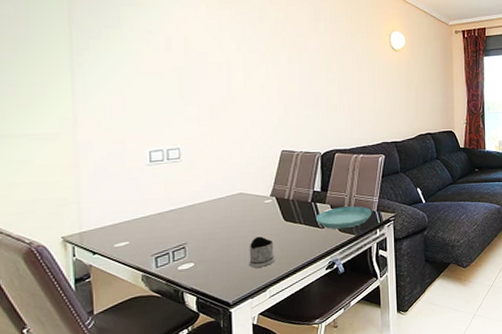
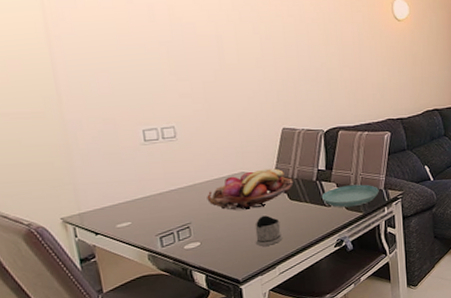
fruit basket: none [204,189,289,231] -> present [207,168,294,210]

